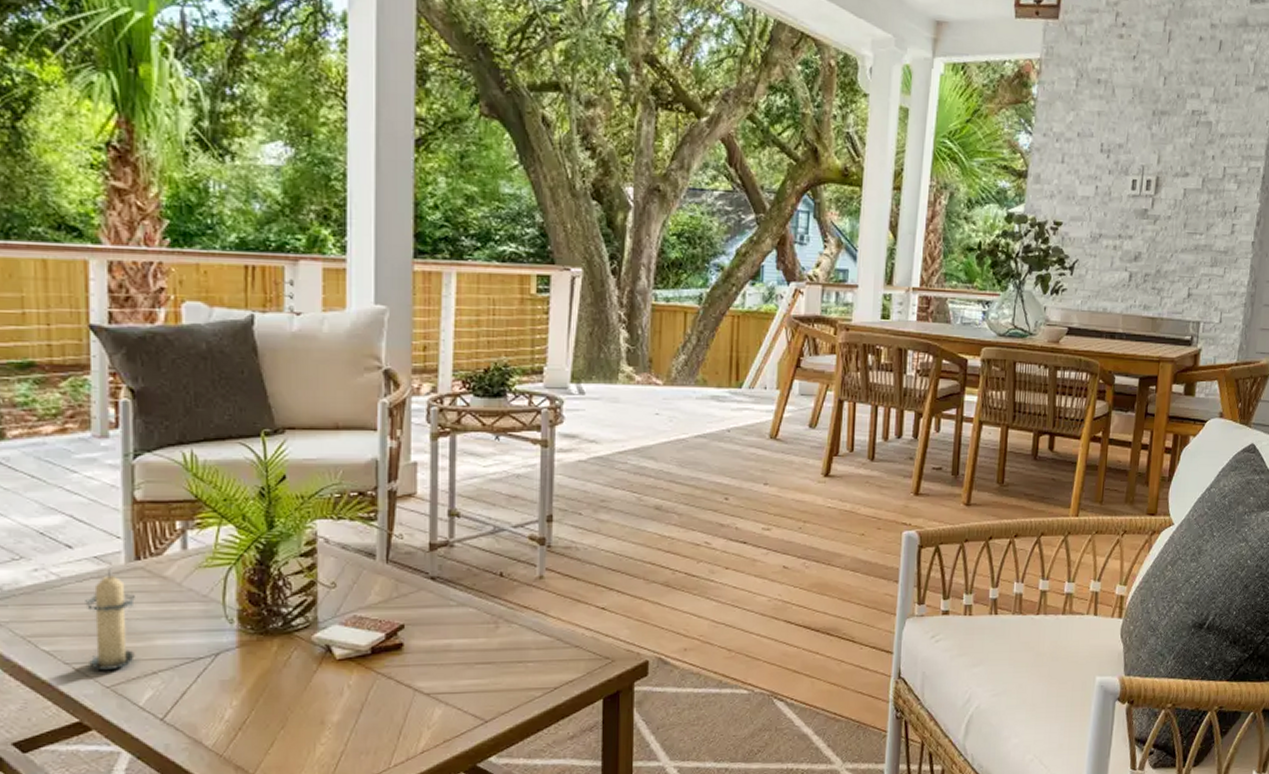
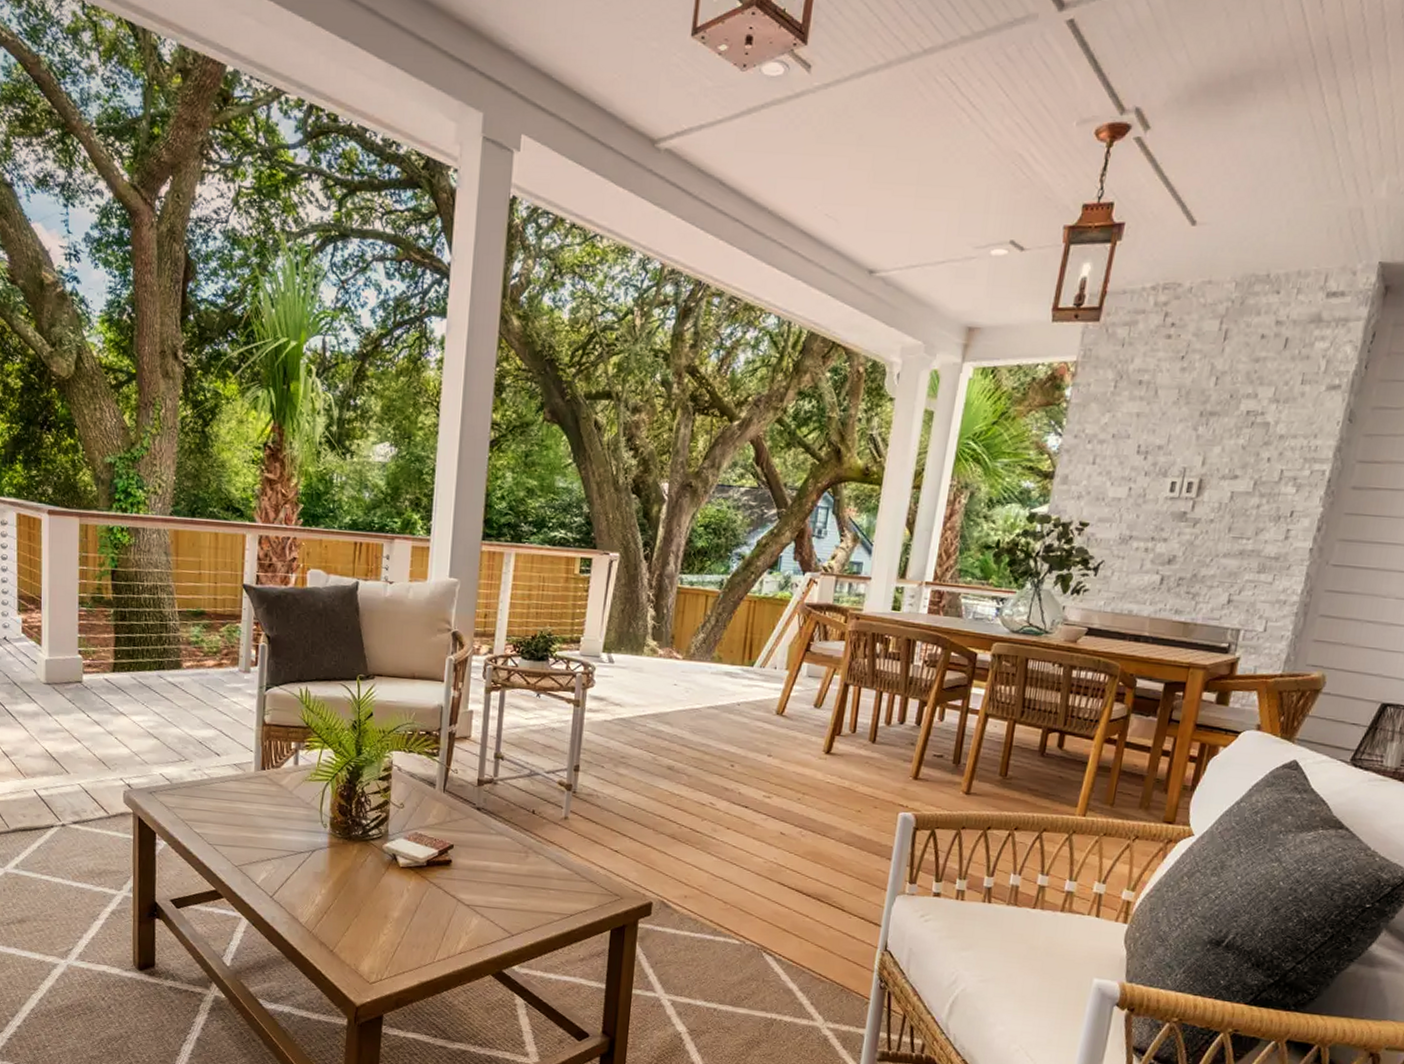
candle: present [85,569,135,670] -> none [225,775,259,853]

